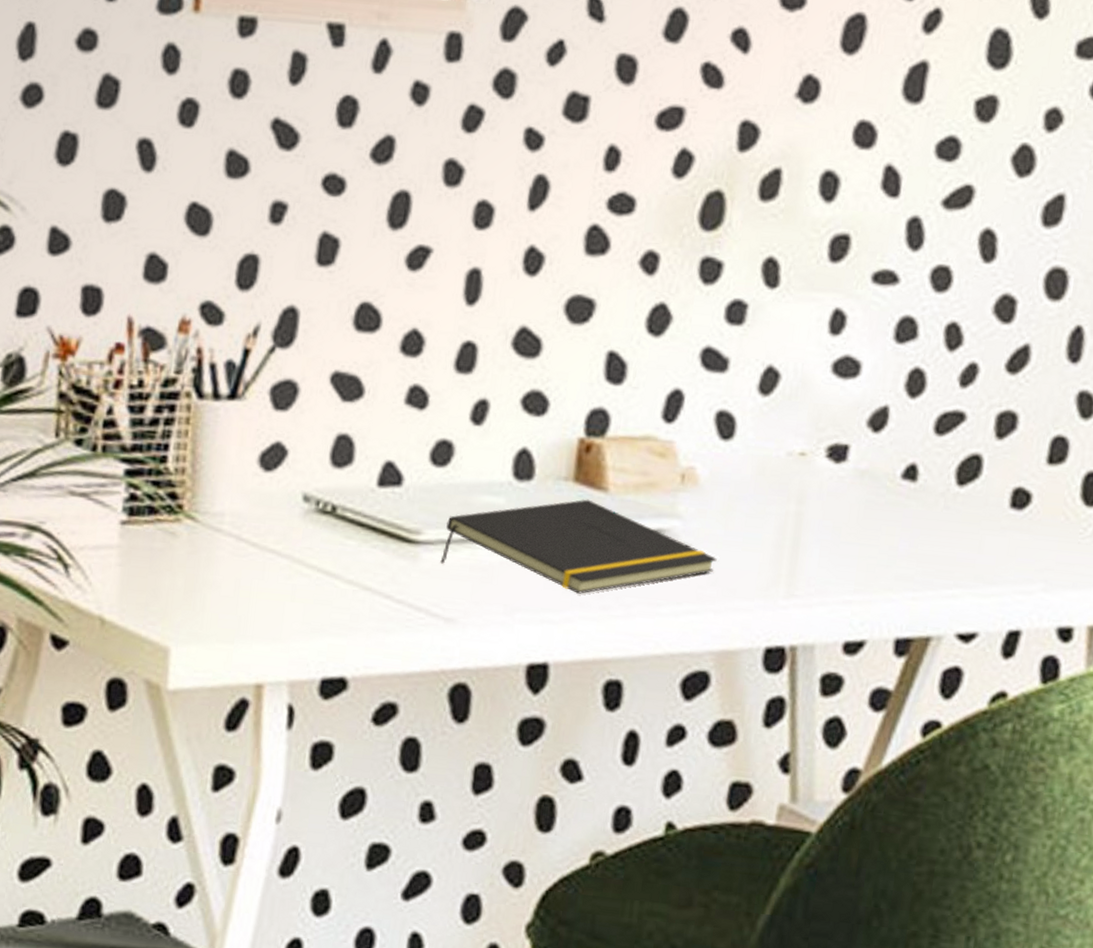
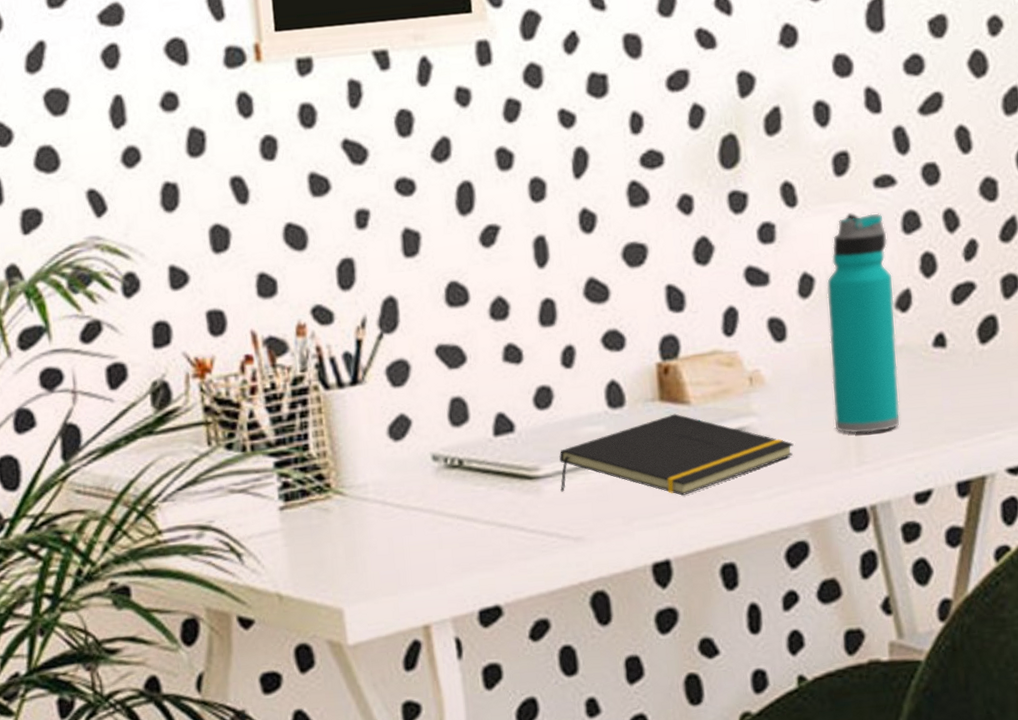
water bottle: none [768,310,875,564] -> present [826,213,900,434]

